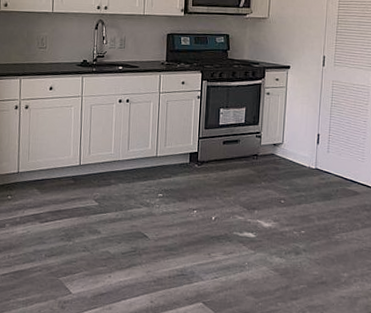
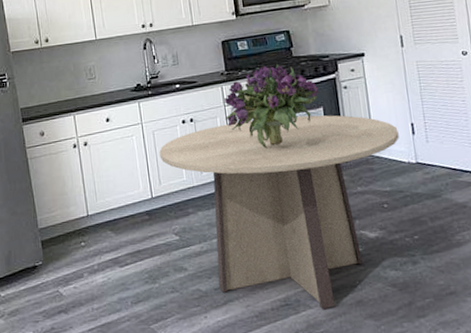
dining table: none [93,109,306,282] -> present [159,115,399,309]
bouquet: none [159,62,245,137] -> present [223,63,319,149]

